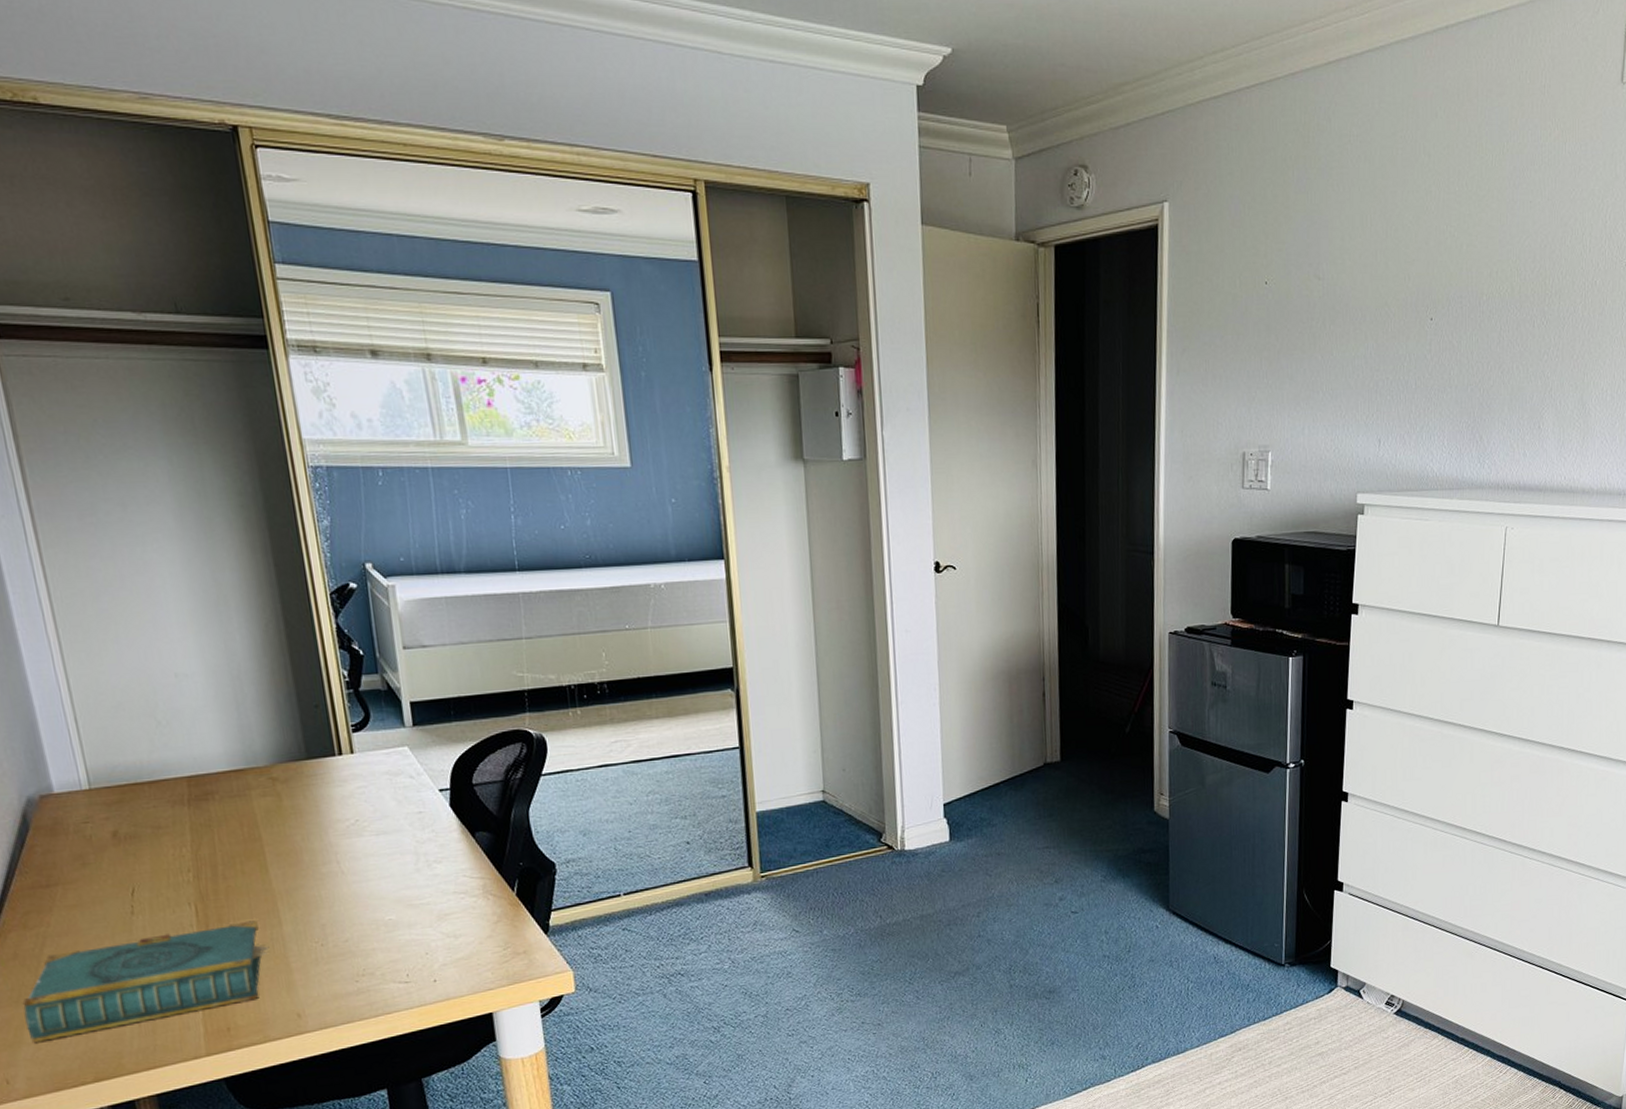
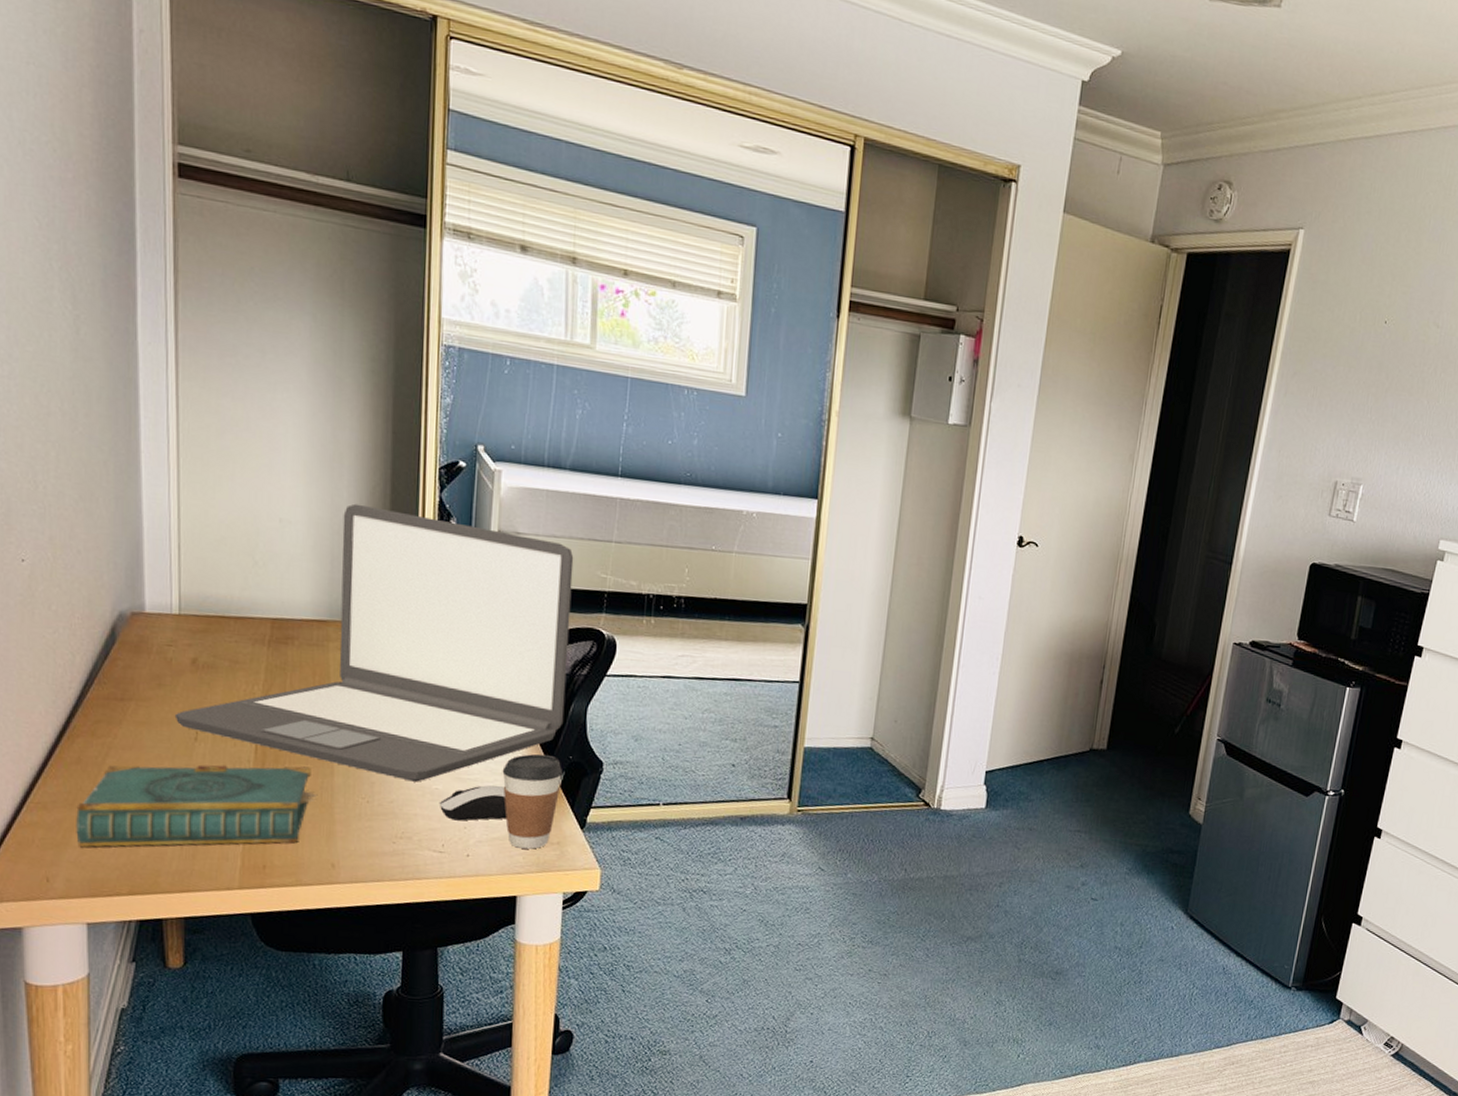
laptop: none [105,644,507,917] -> present [174,503,574,782]
computer mouse: none [395,904,468,948] -> present [439,784,507,821]
coffee cup: none [453,865,517,964] -> present [502,754,564,849]

